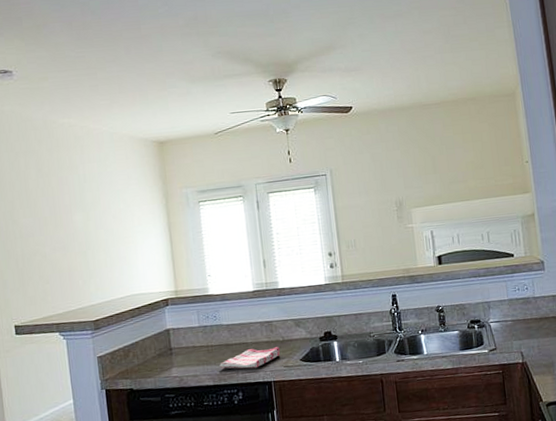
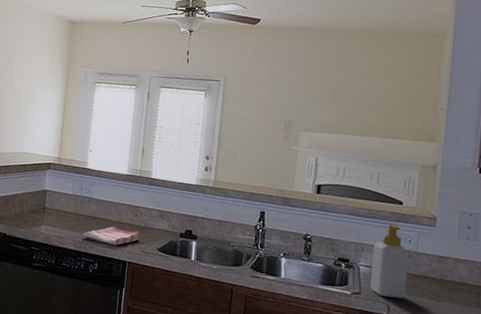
soap bottle: none [498,276,534,346] -> present [370,224,409,299]

